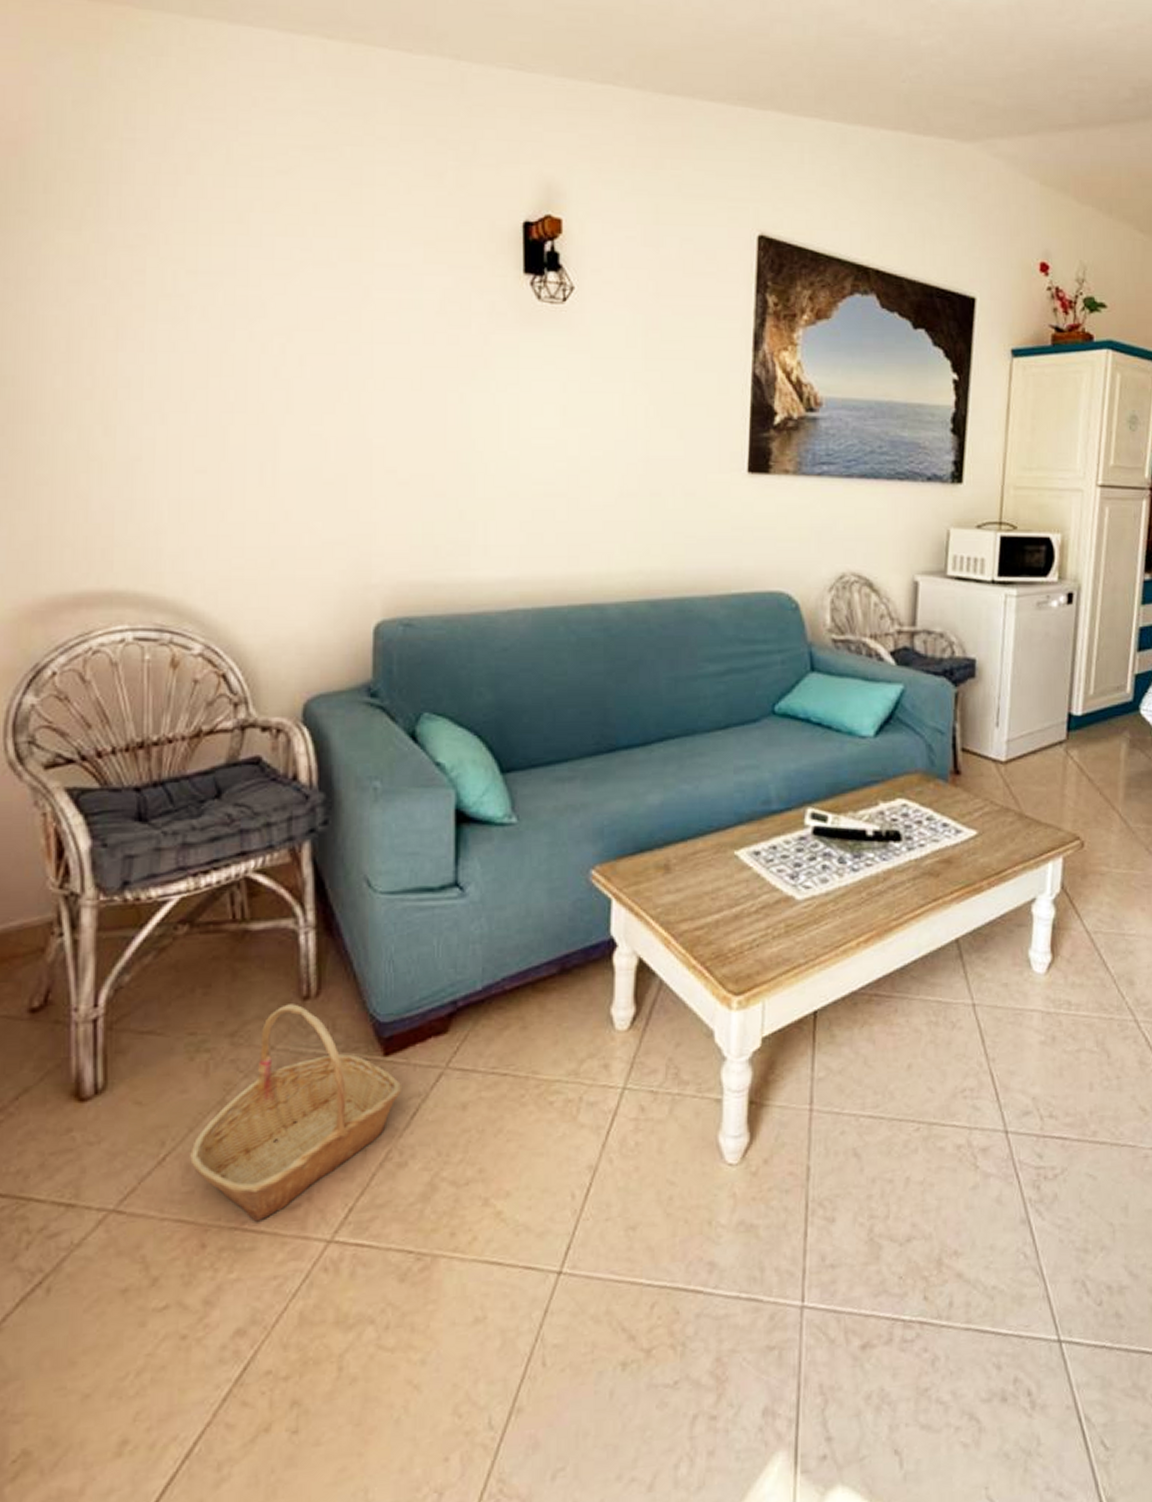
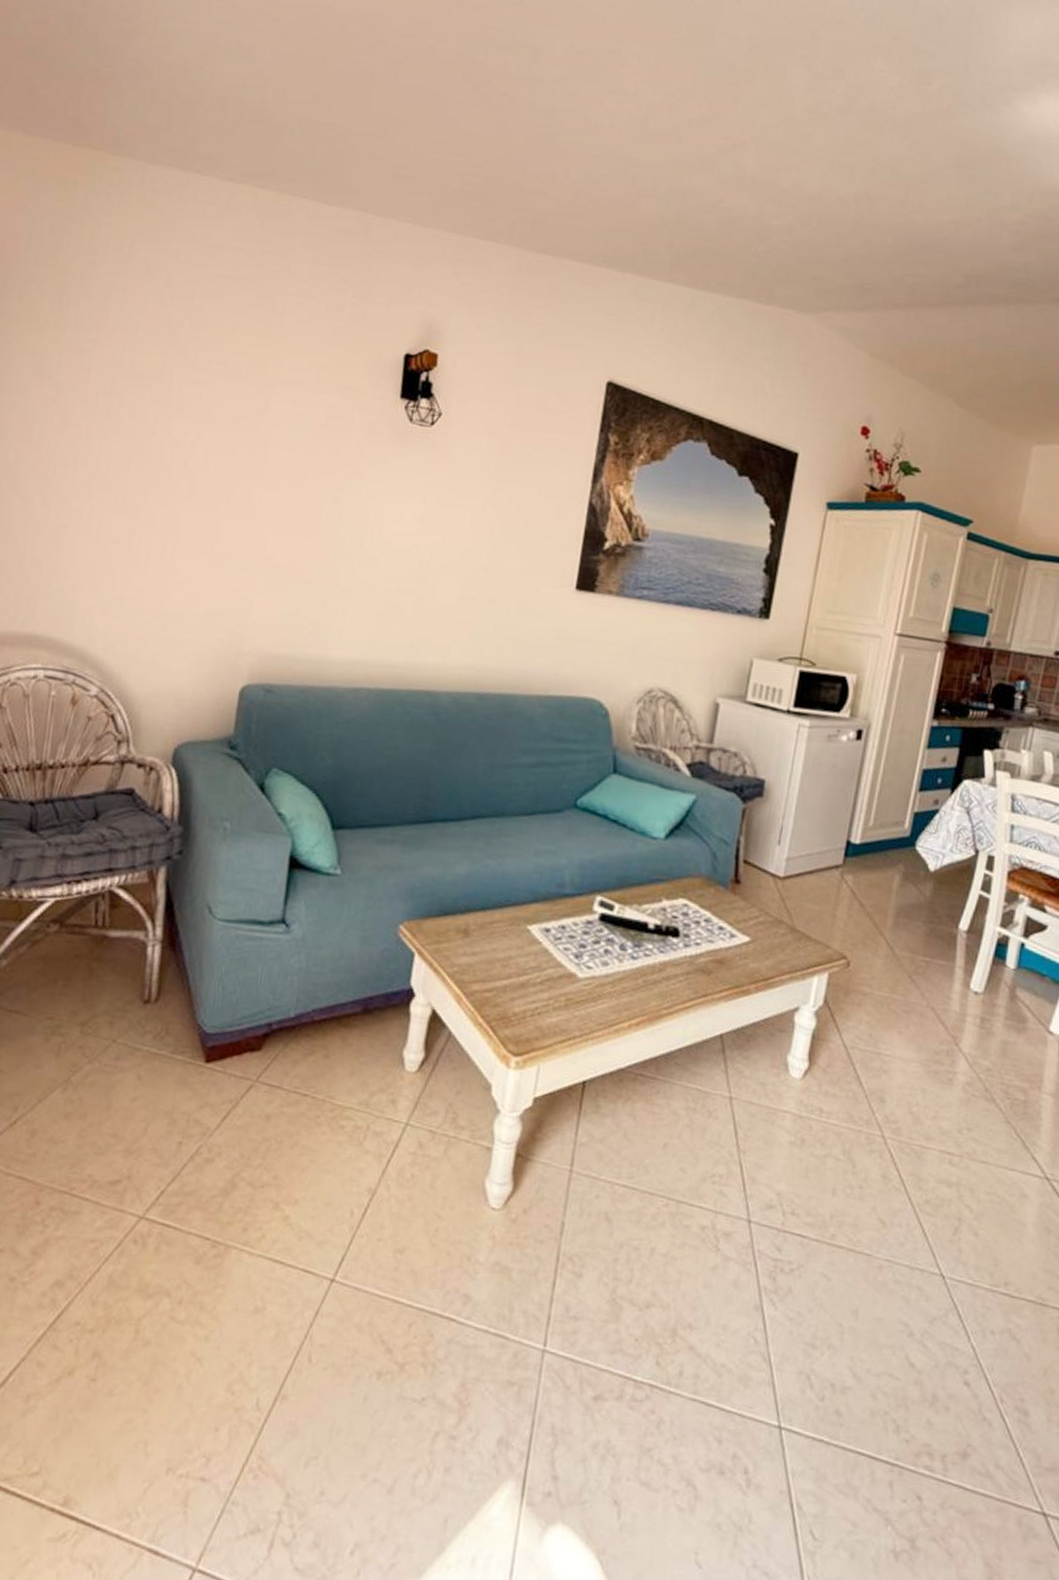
basket: present [190,1004,403,1222] -> none [36,1005,218,1190]

